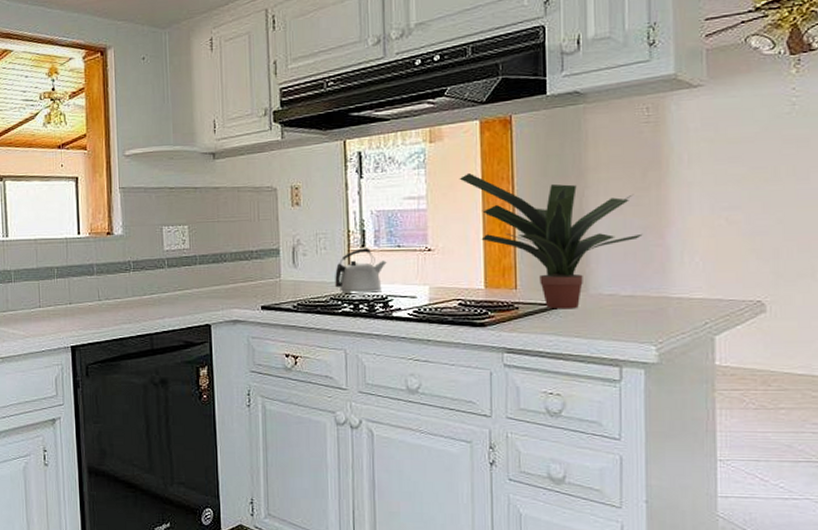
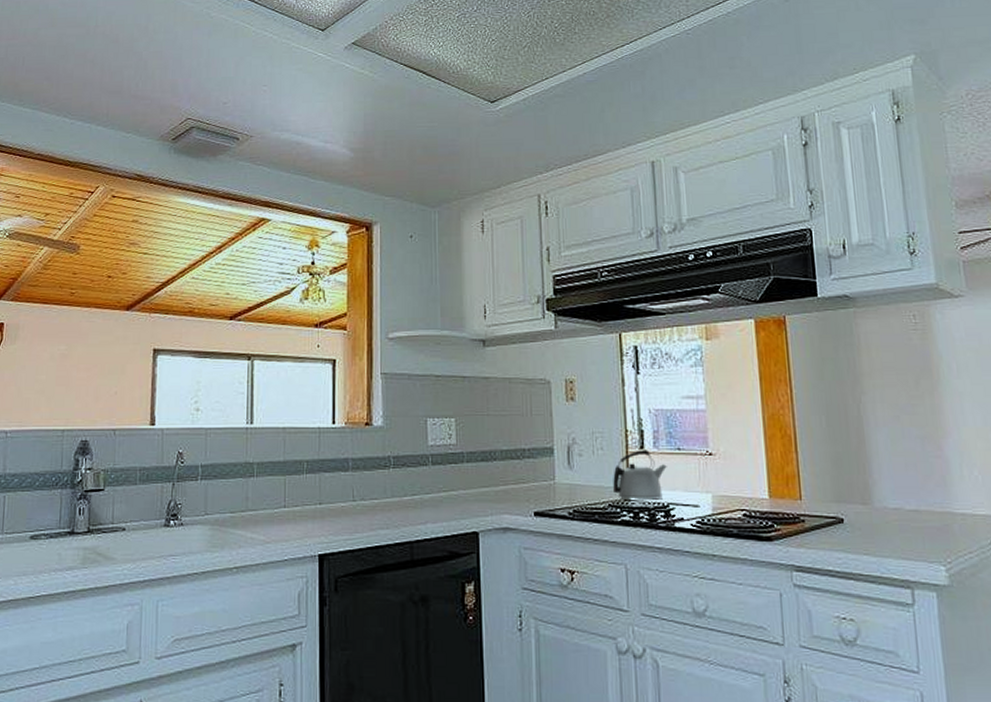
potted plant: present [459,172,643,309] -> none [737,373,921,524]

